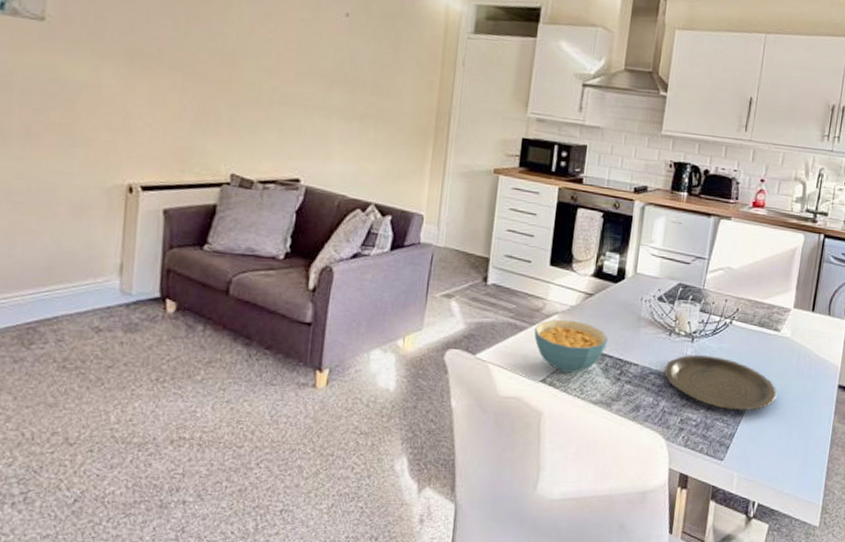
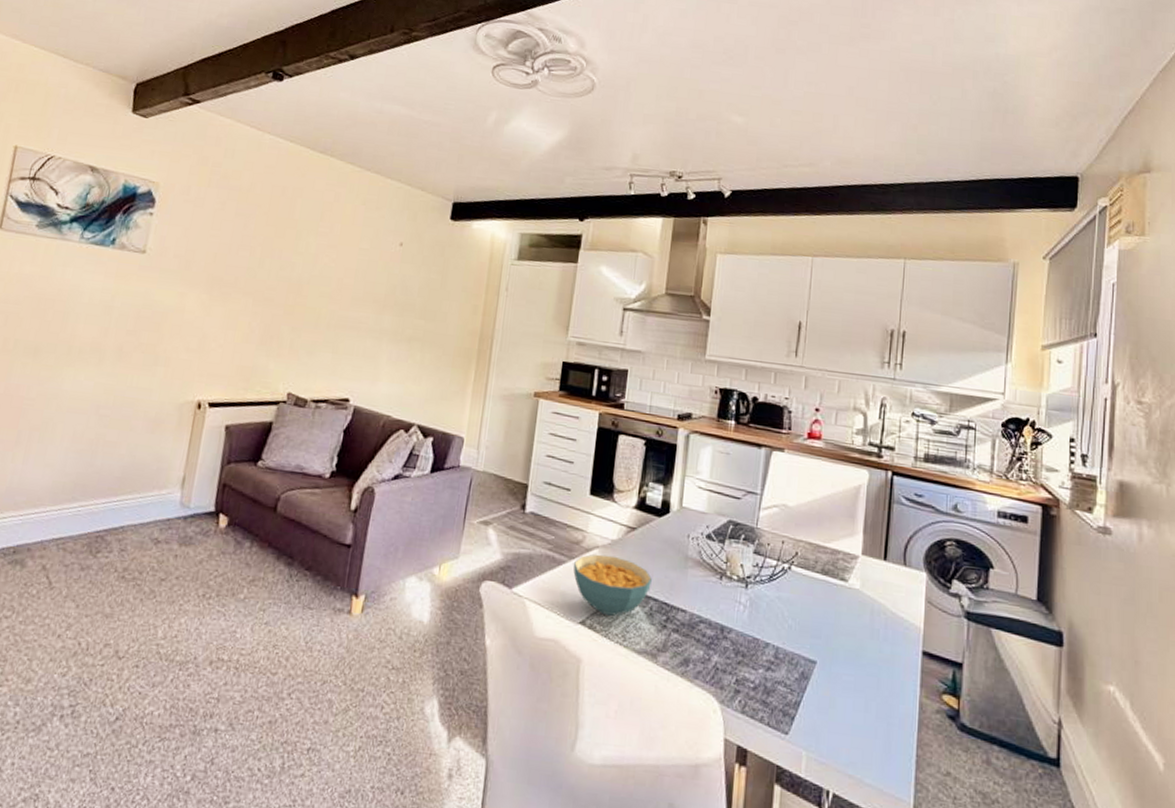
plate: present [664,355,777,411] -> none [715,603,848,676]

